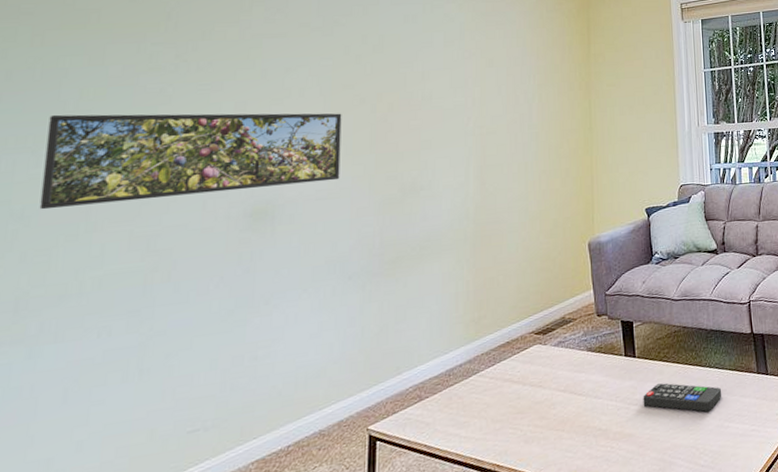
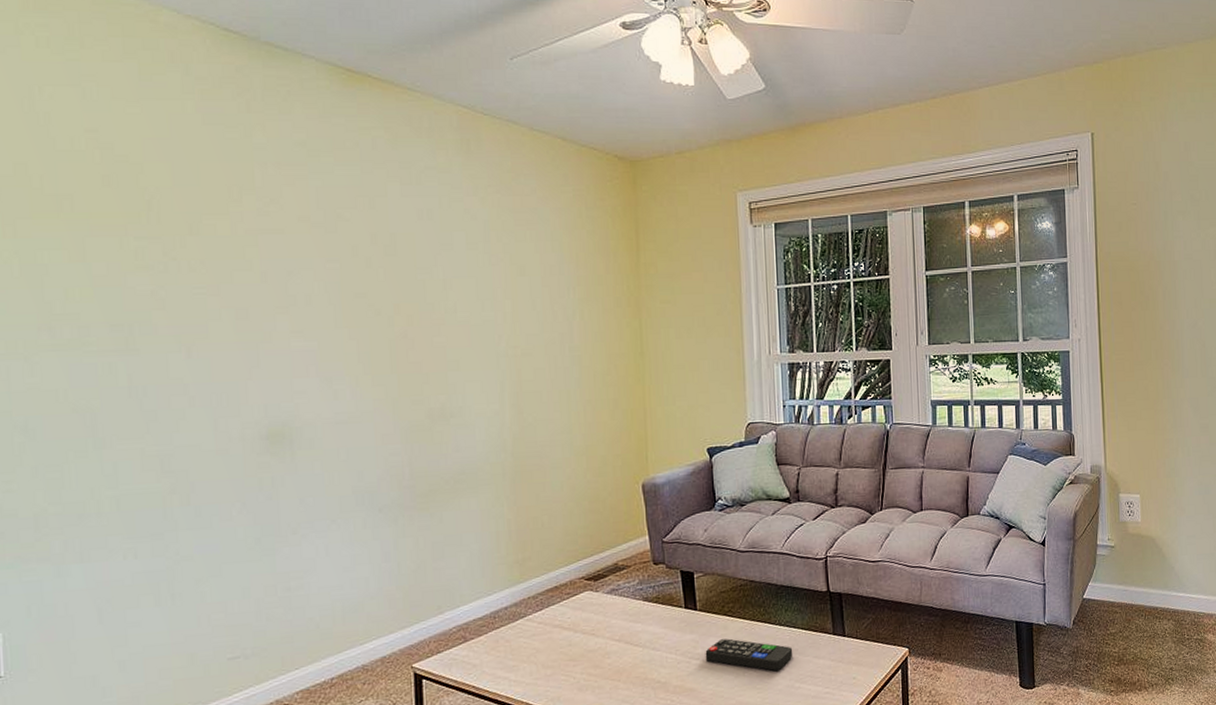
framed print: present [39,113,342,210] -> none [37,317,360,423]

